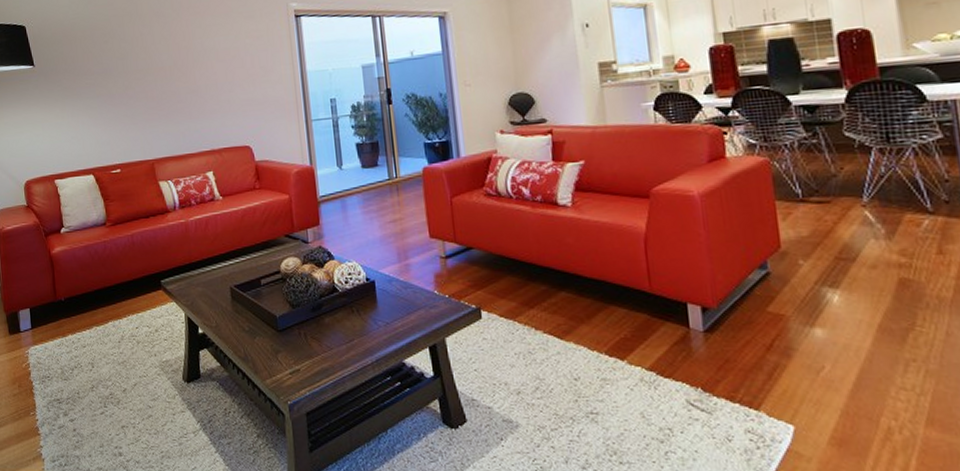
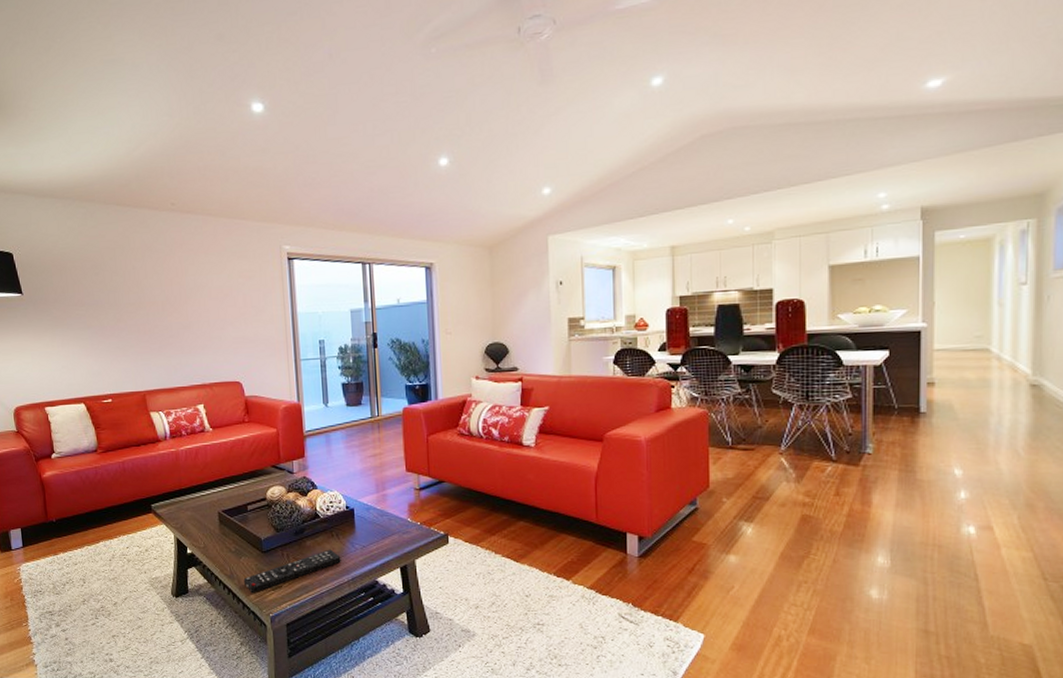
remote control: none [258,327,364,378] -> present [243,549,341,594]

